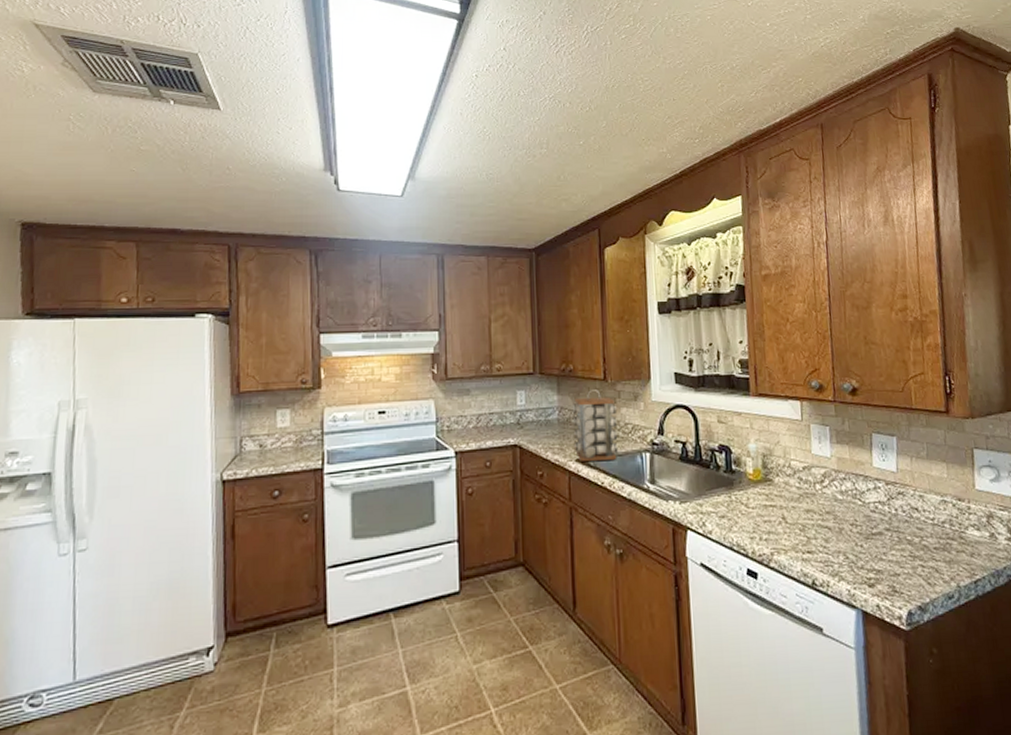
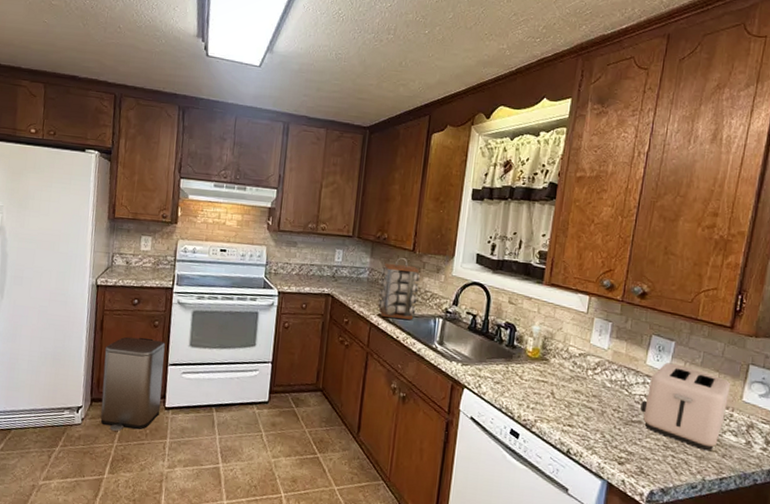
pedal bin: none [239,537,321,671] -> present [100,336,165,431]
toaster: none [877,460,964,553] -> present [640,362,731,451]

